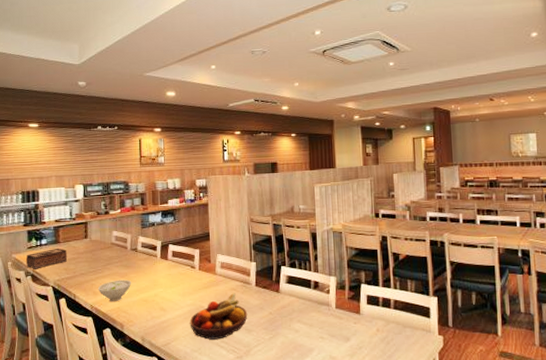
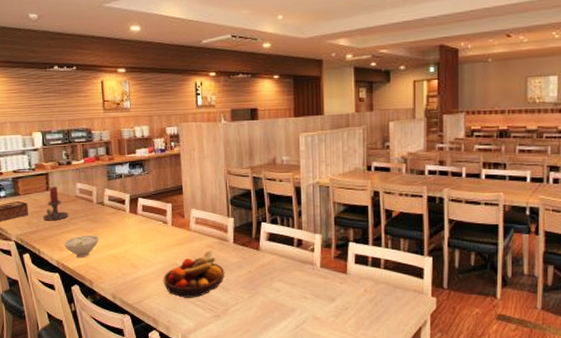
candle holder: none [79,234,104,267] -> present [42,186,69,221]

